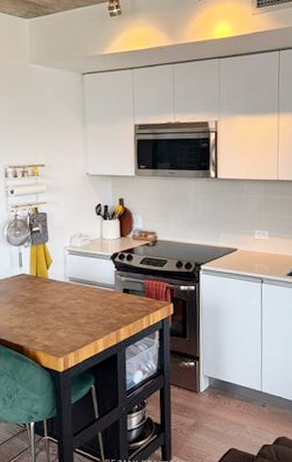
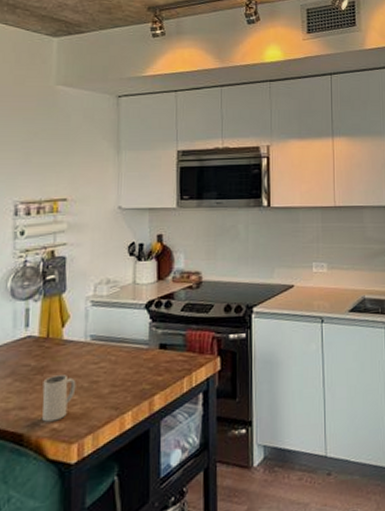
mug: none [35,306,60,339] -> present [42,375,76,422]

